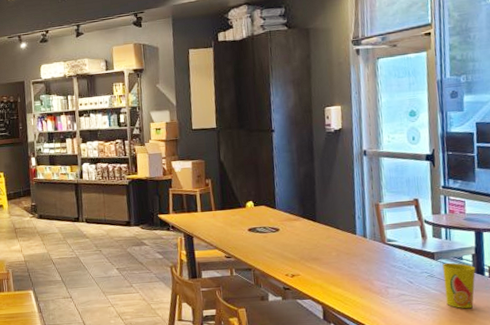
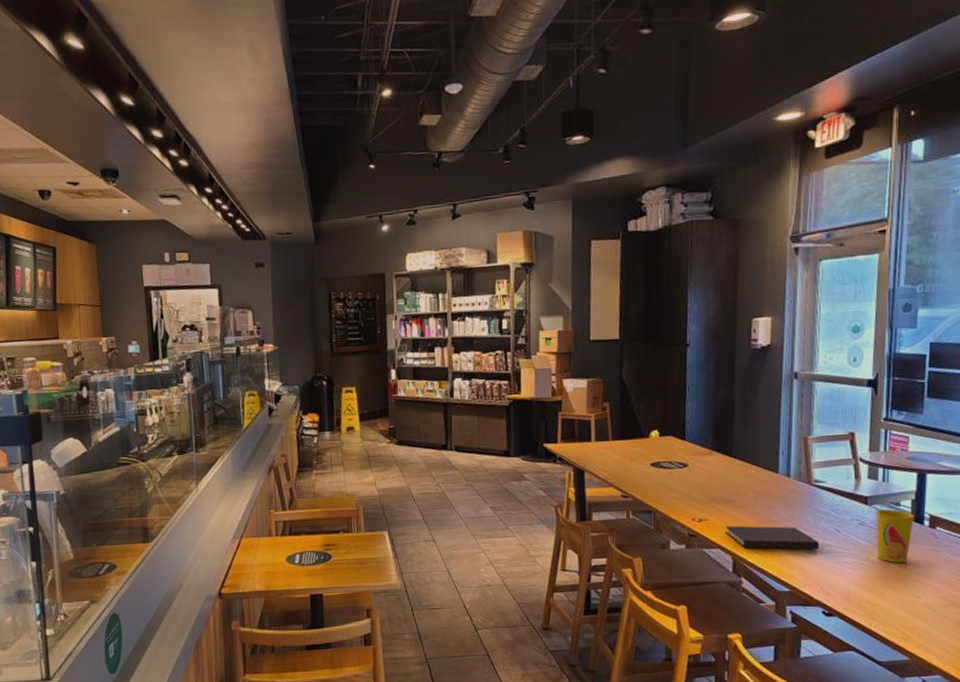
diary: none [314,279,396,299] -> present [725,525,820,550]

